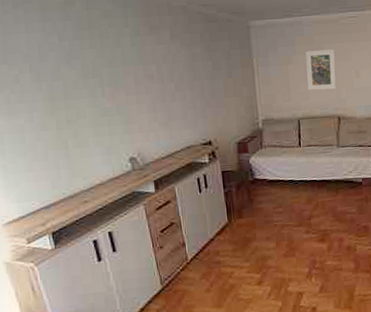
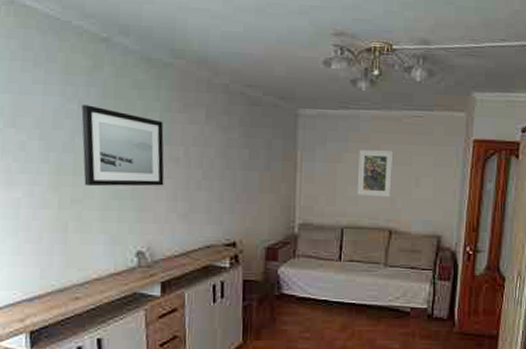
wall art: none [62,37,144,108] -> present [81,105,165,187]

